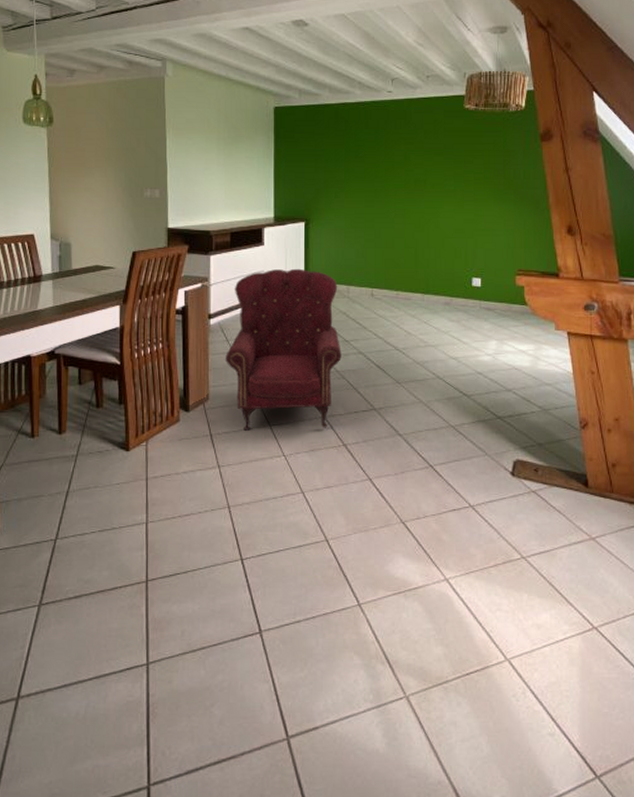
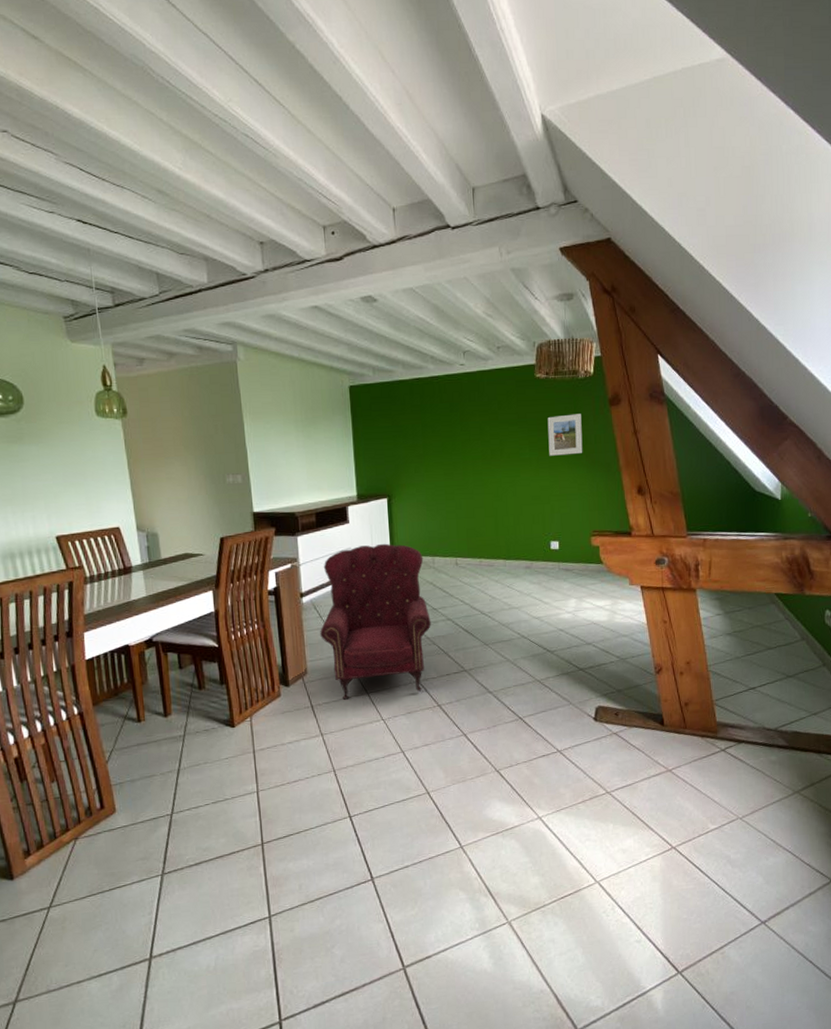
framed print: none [475,147,511,189] -> present [547,413,583,456]

